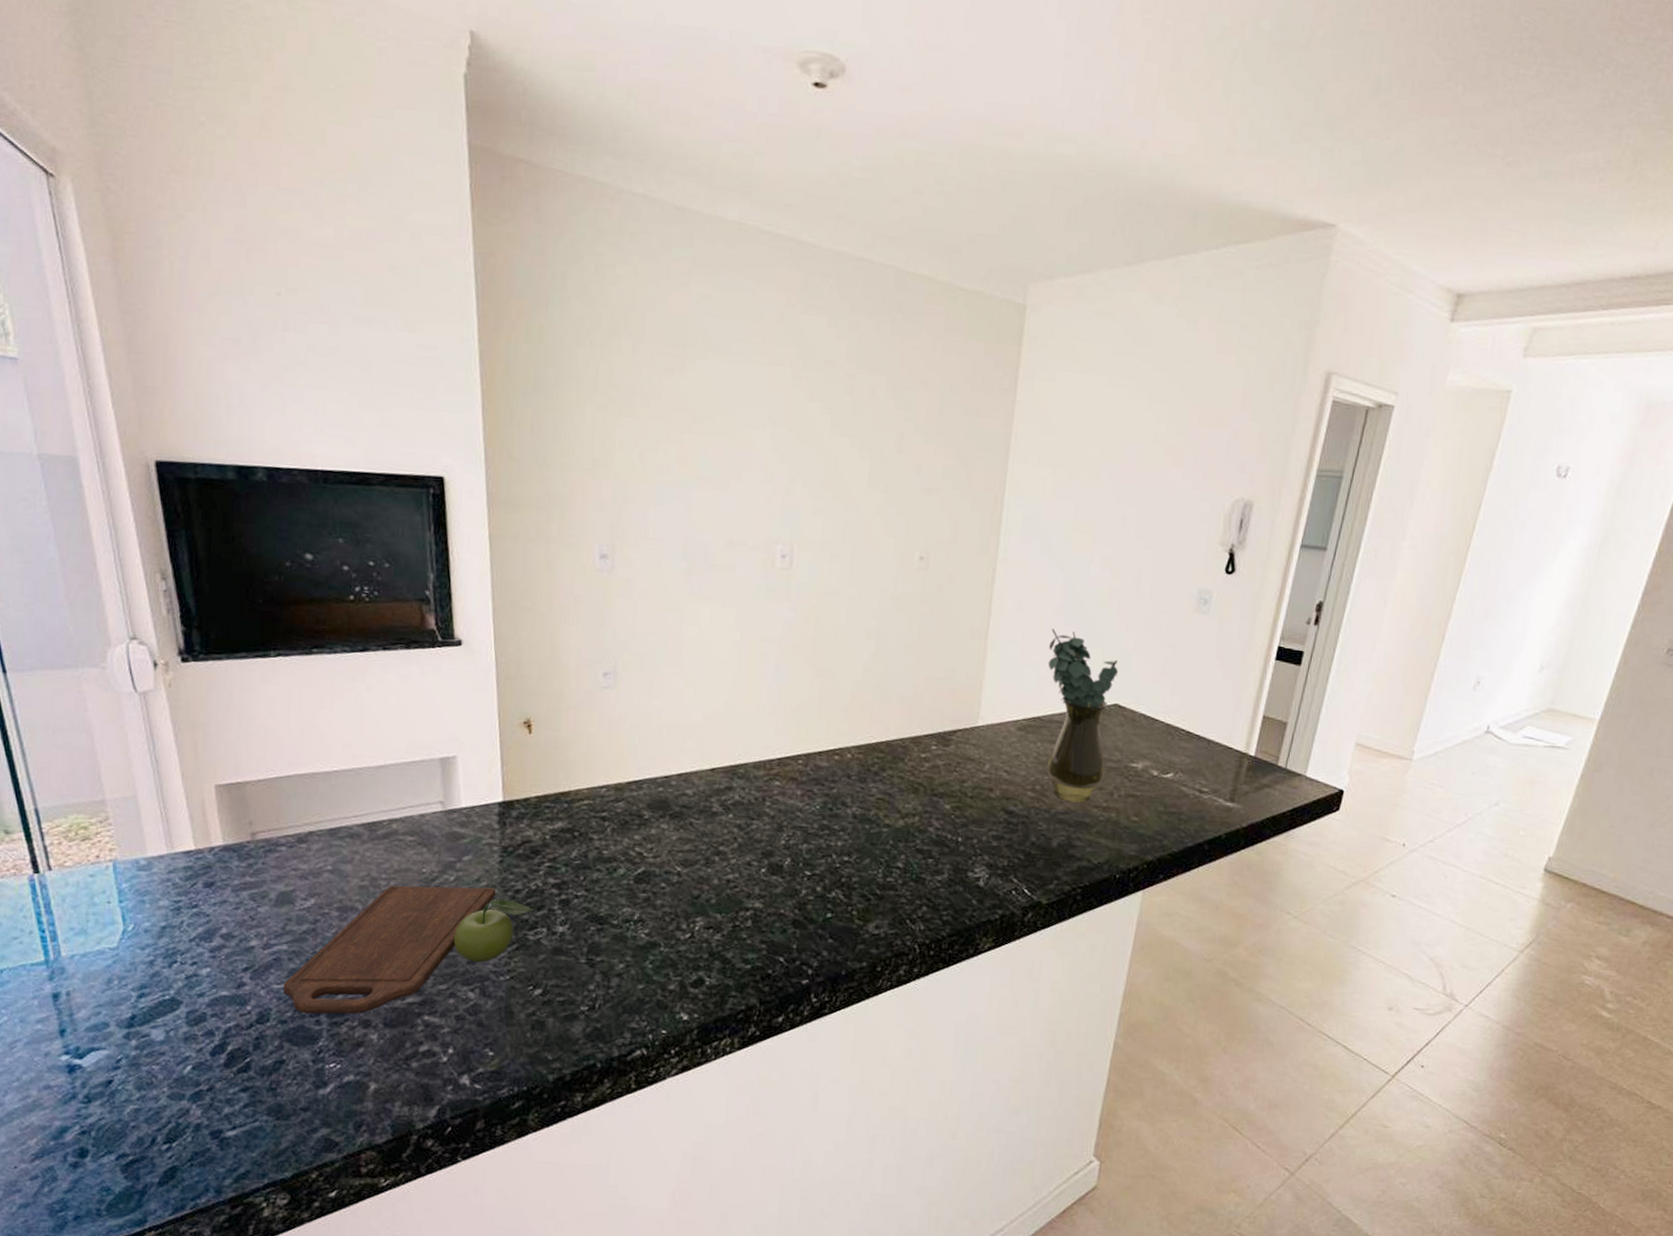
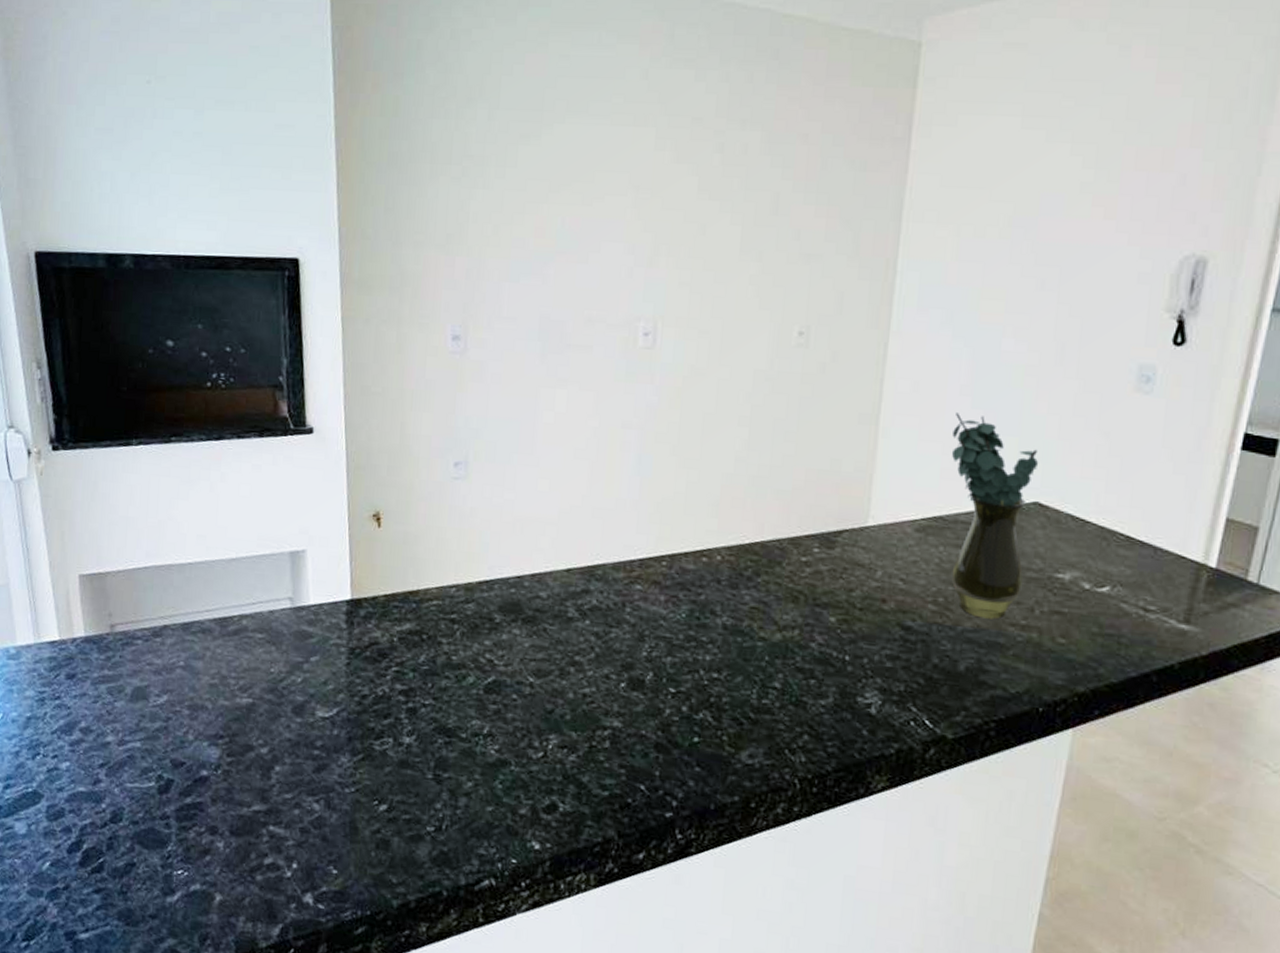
cutting board: present [283,885,496,1014] -> none [135,685,343,819]
fruit: present [453,899,535,962] -> none [299,704,381,772]

